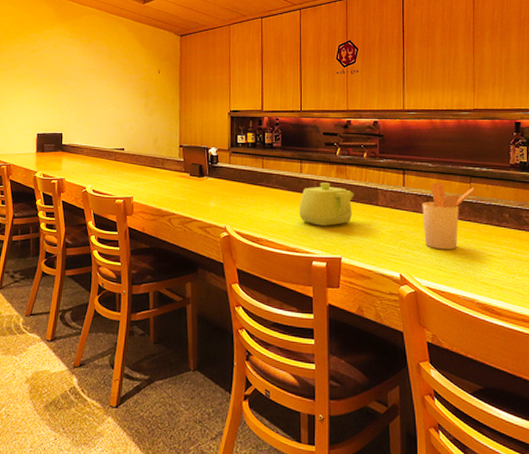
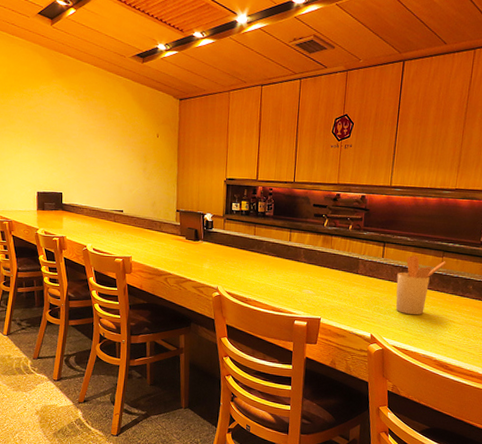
teapot: present [300,182,354,226] -> none [286,251,337,290]

